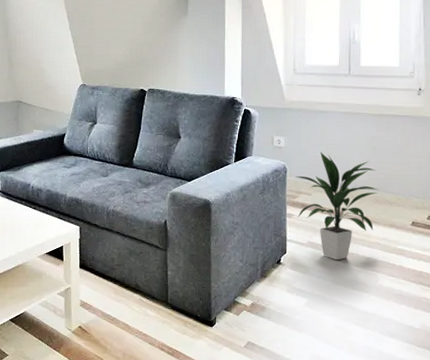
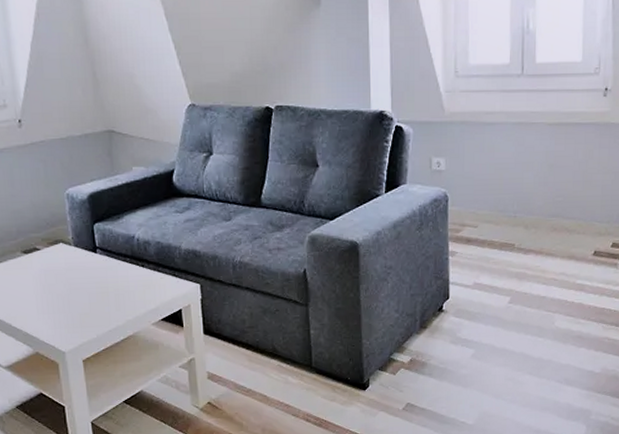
indoor plant: present [295,152,378,260] -> none [459,173,555,303]

